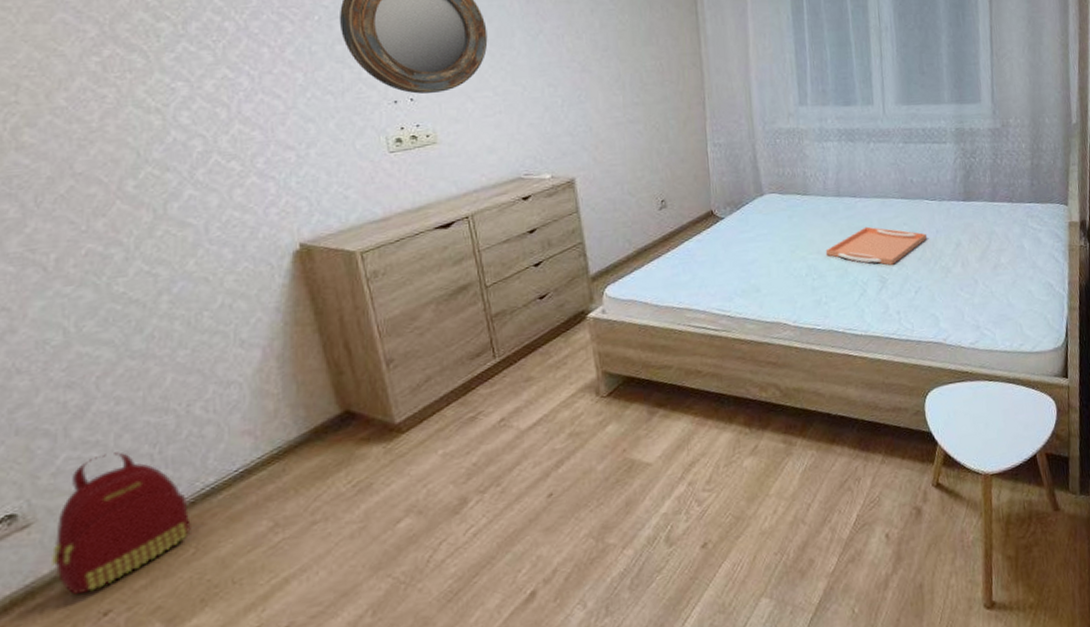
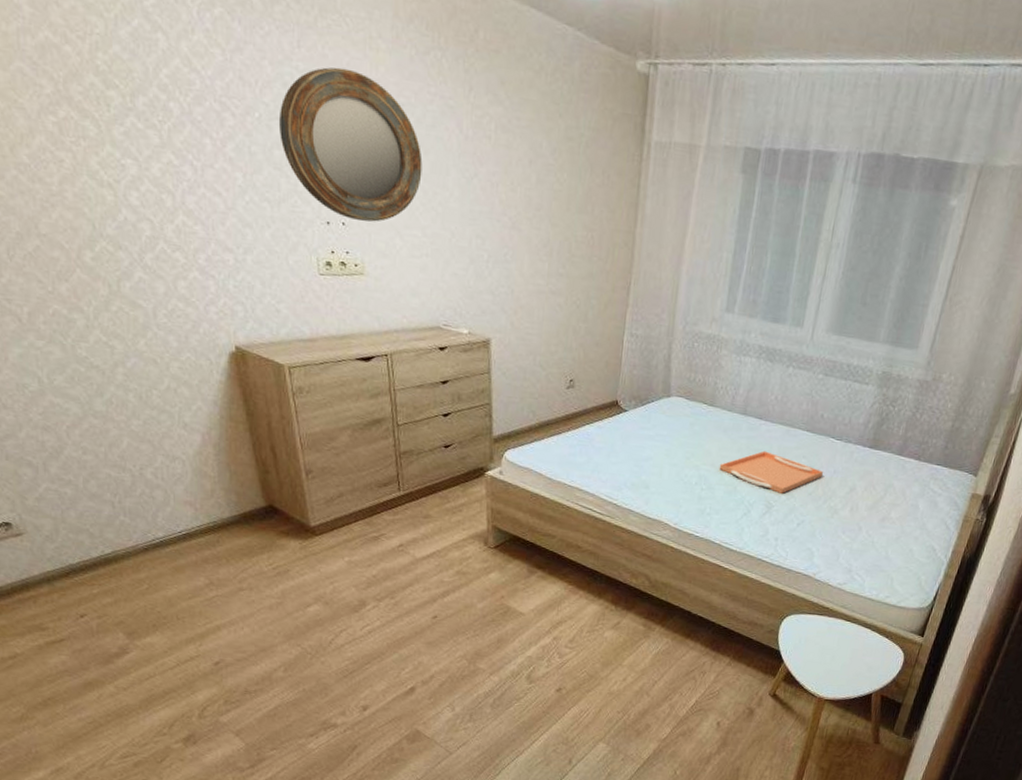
backpack: present [50,452,191,595] -> none [39,492,145,597]

